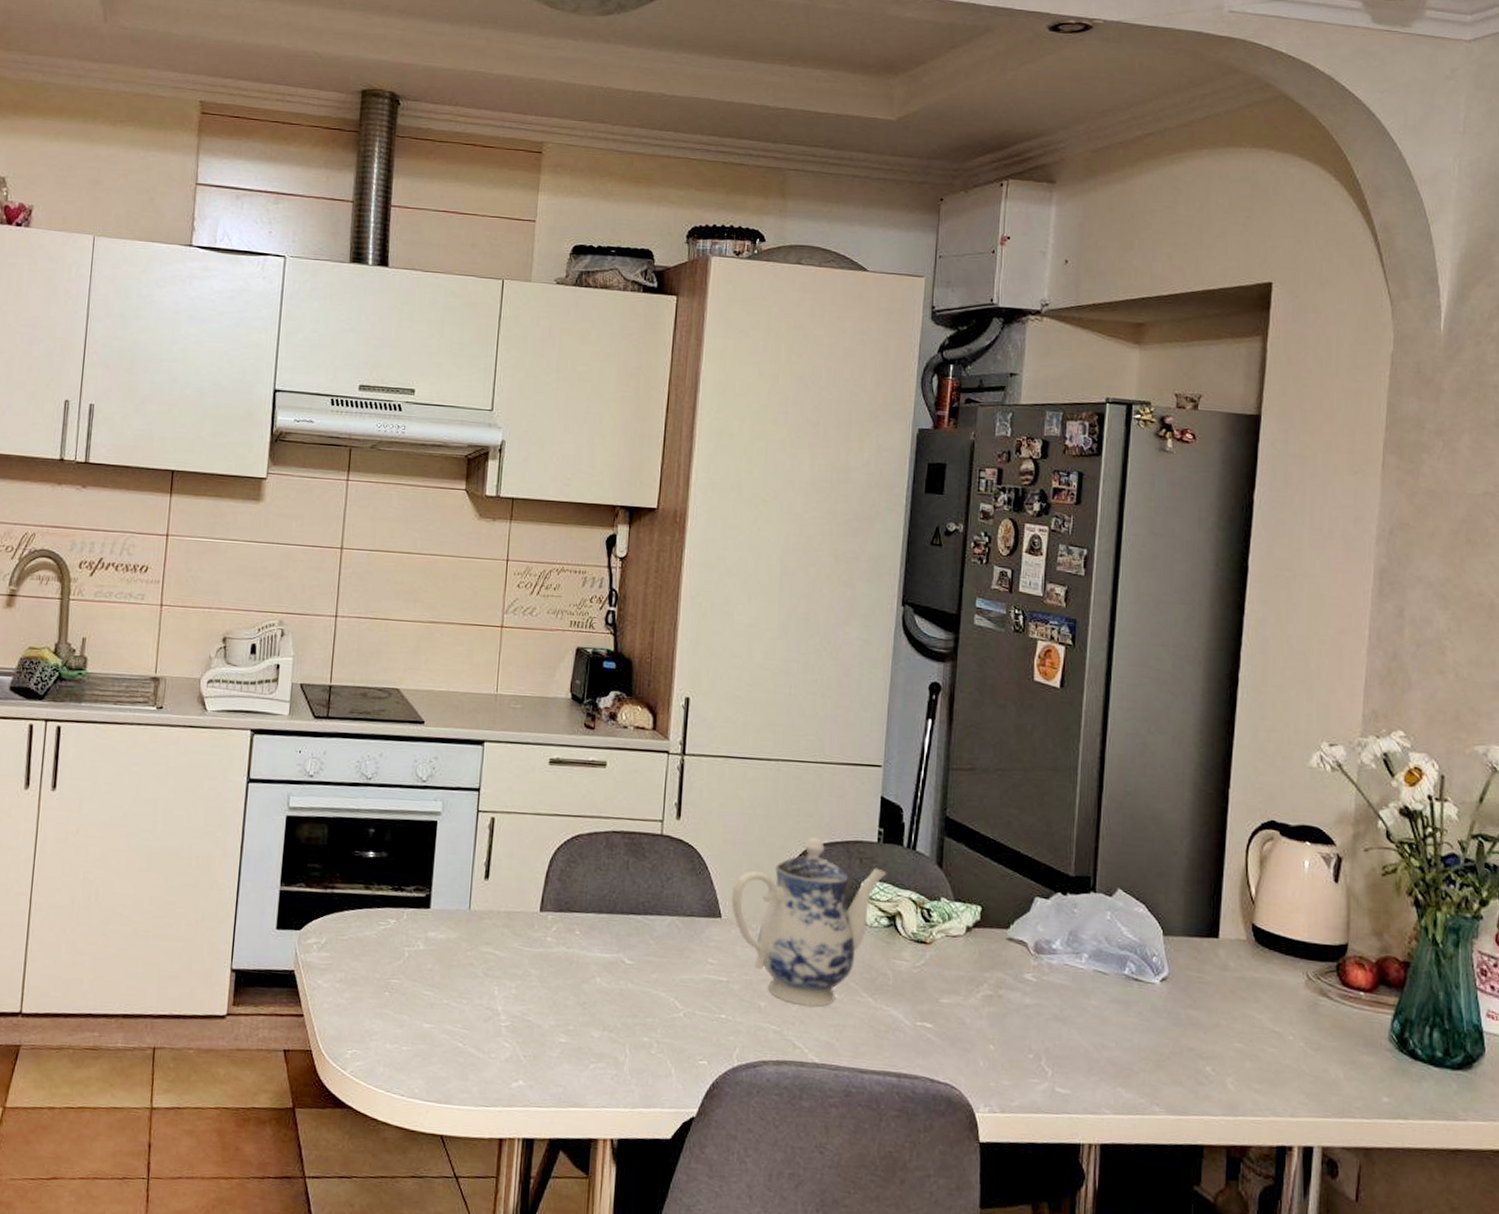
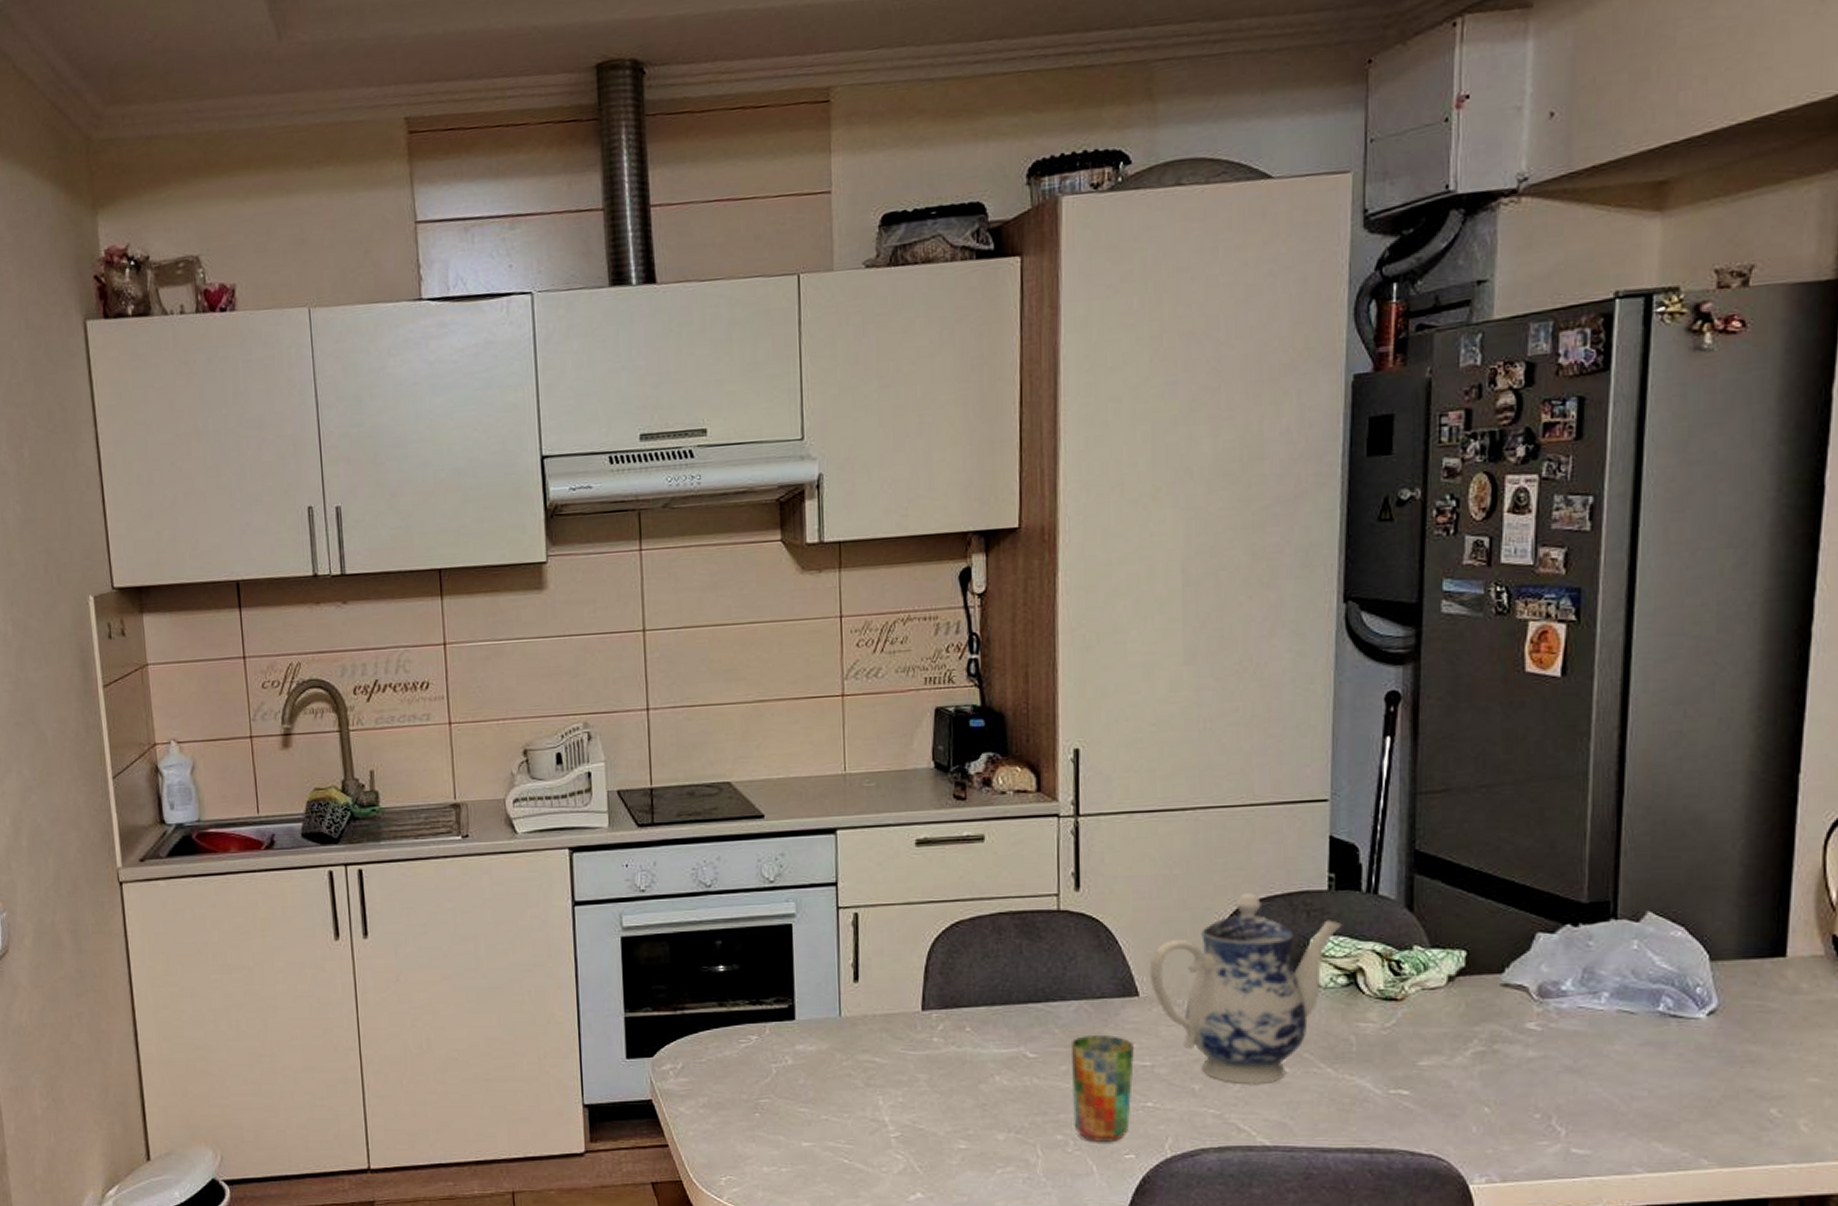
cup: none [659,948,715,1048] -> present [1070,1034,1135,1142]

